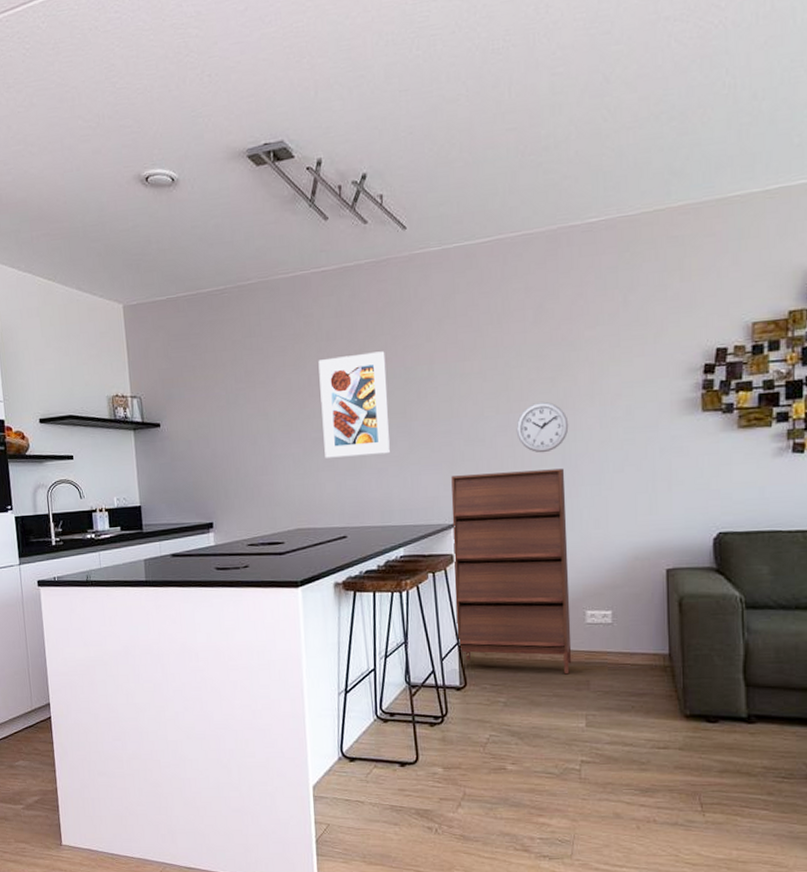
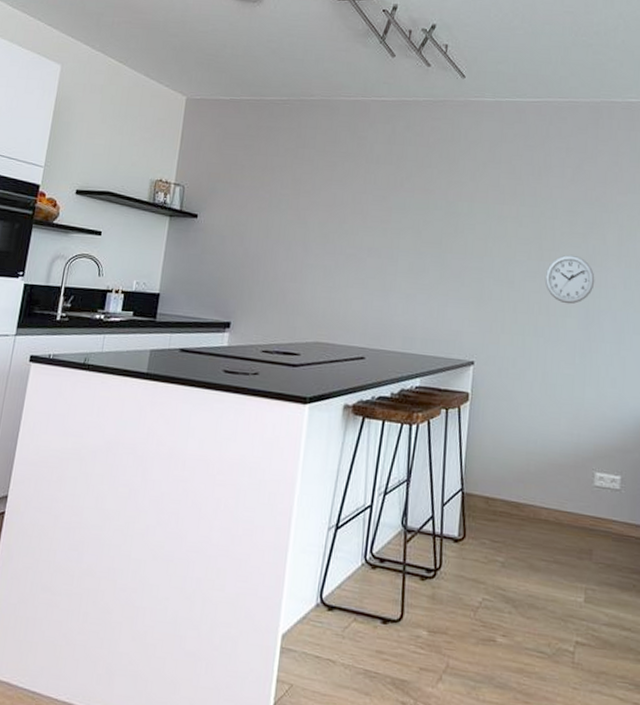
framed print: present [318,351,391,458] -> none [356,180,430,281]
shoe cabinet: present [451,468,572,675] -> none [463,313,587,540]

